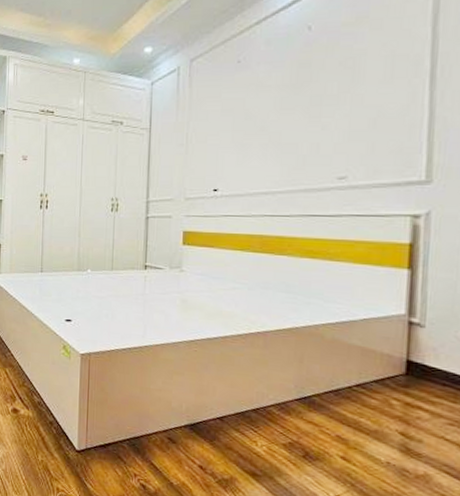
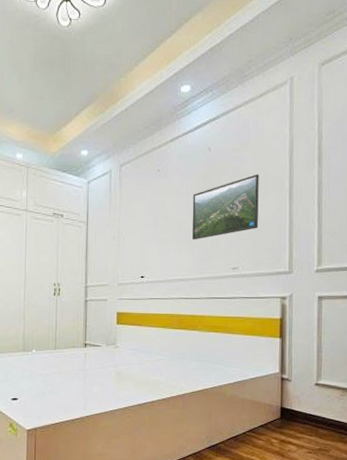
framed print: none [282,53,383,144] -> present [192,174,259,240]

